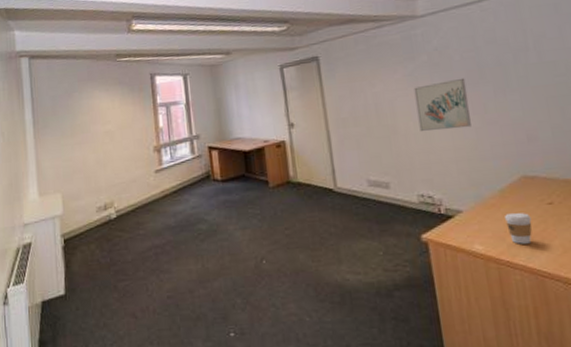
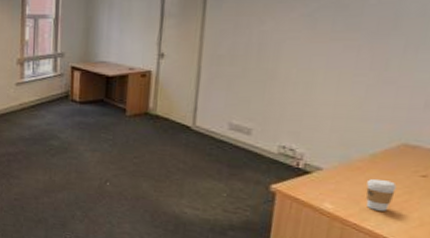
wall art: present [414,78,471,132] -> none [302,26,374,84]

